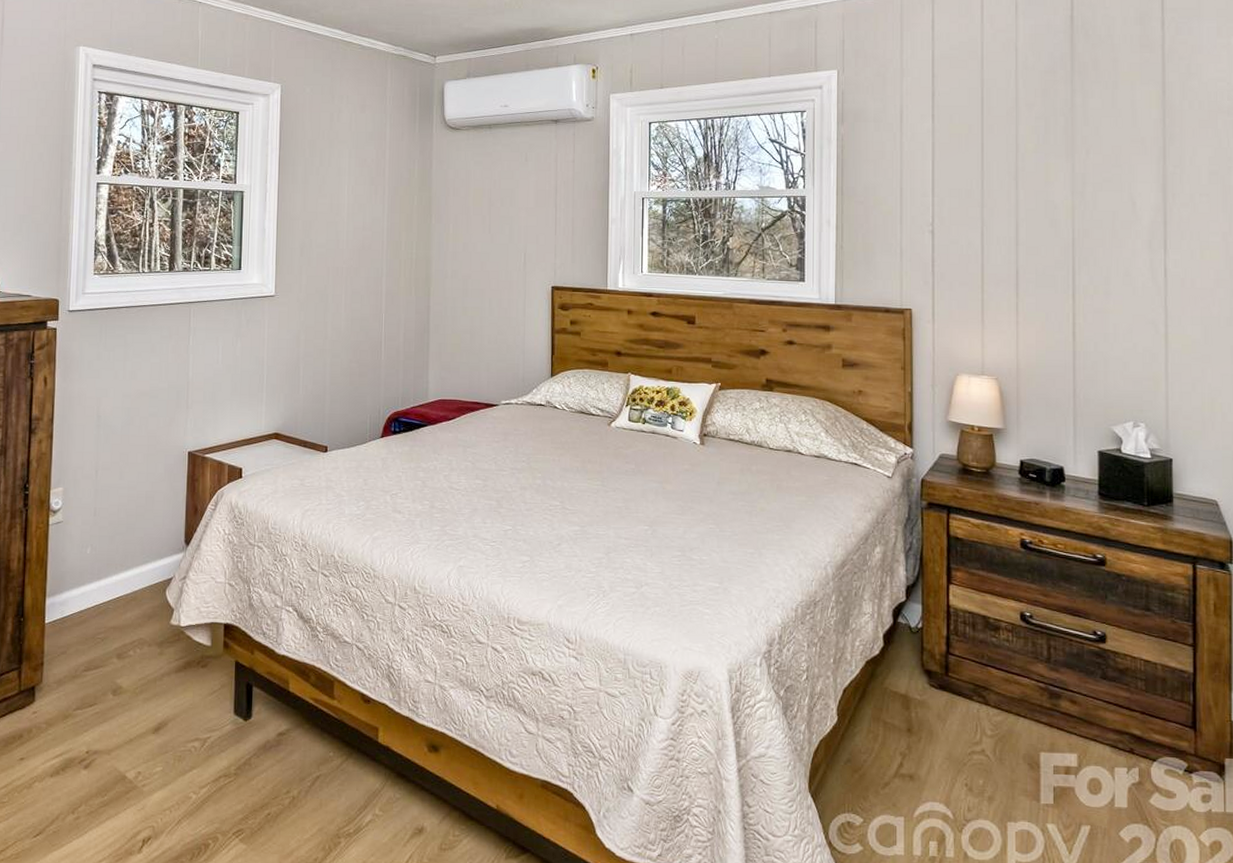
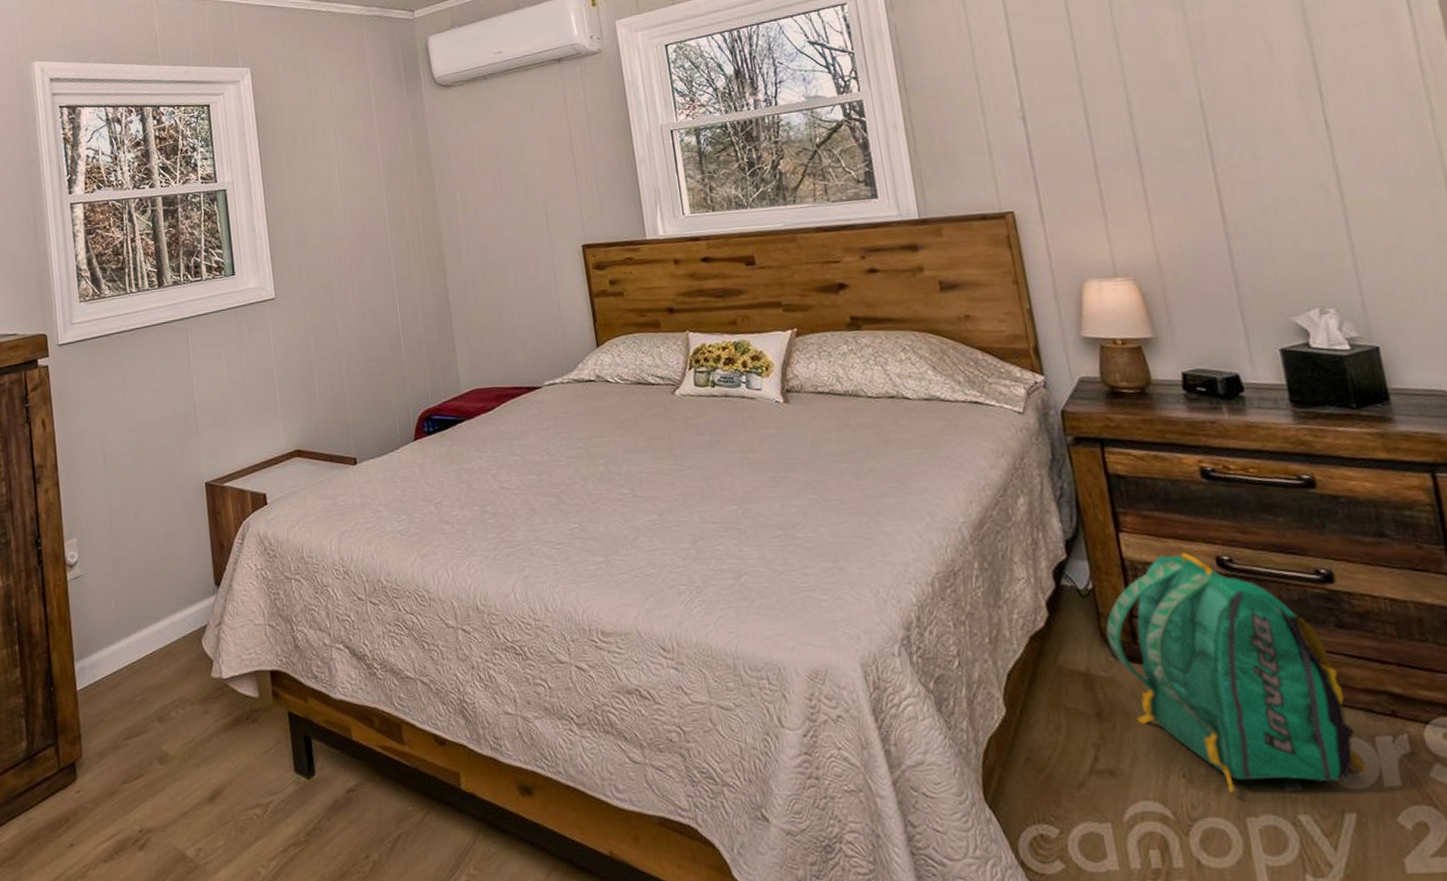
backpack: none [926,606,1104,801] -> present [1105,552,1368,793]

